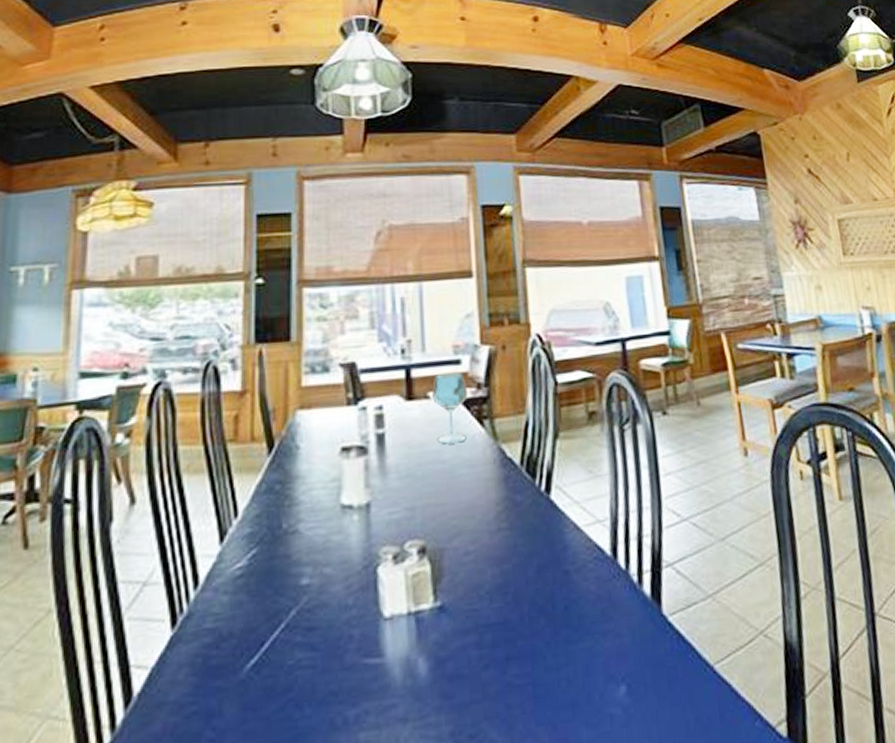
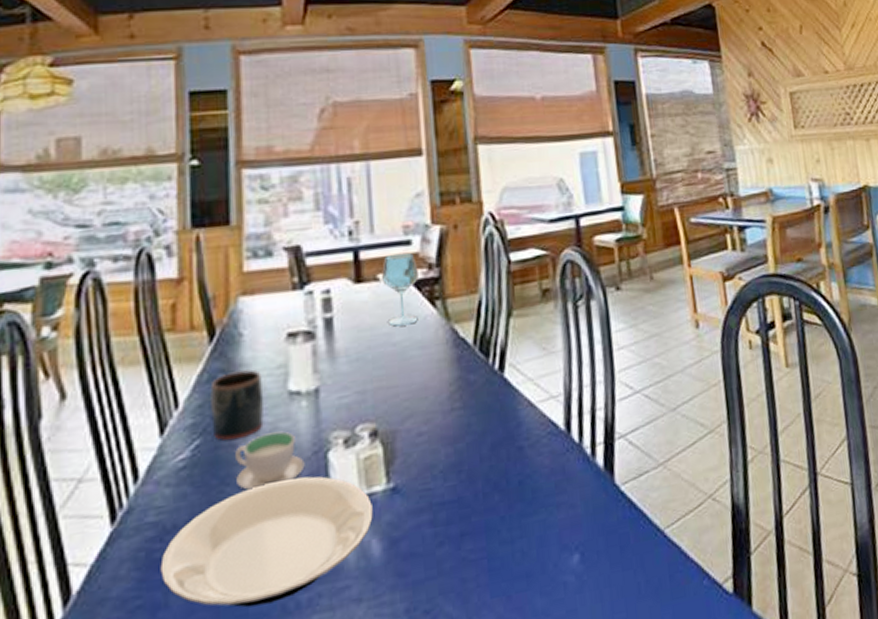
plate: none [216,590,420,720] -> present [160,476,373,608]
mug: none [268,481,318,551] -> present [210,369,265,440]
cup: none [290,544,355,602] -> present [235,431,305,490]

